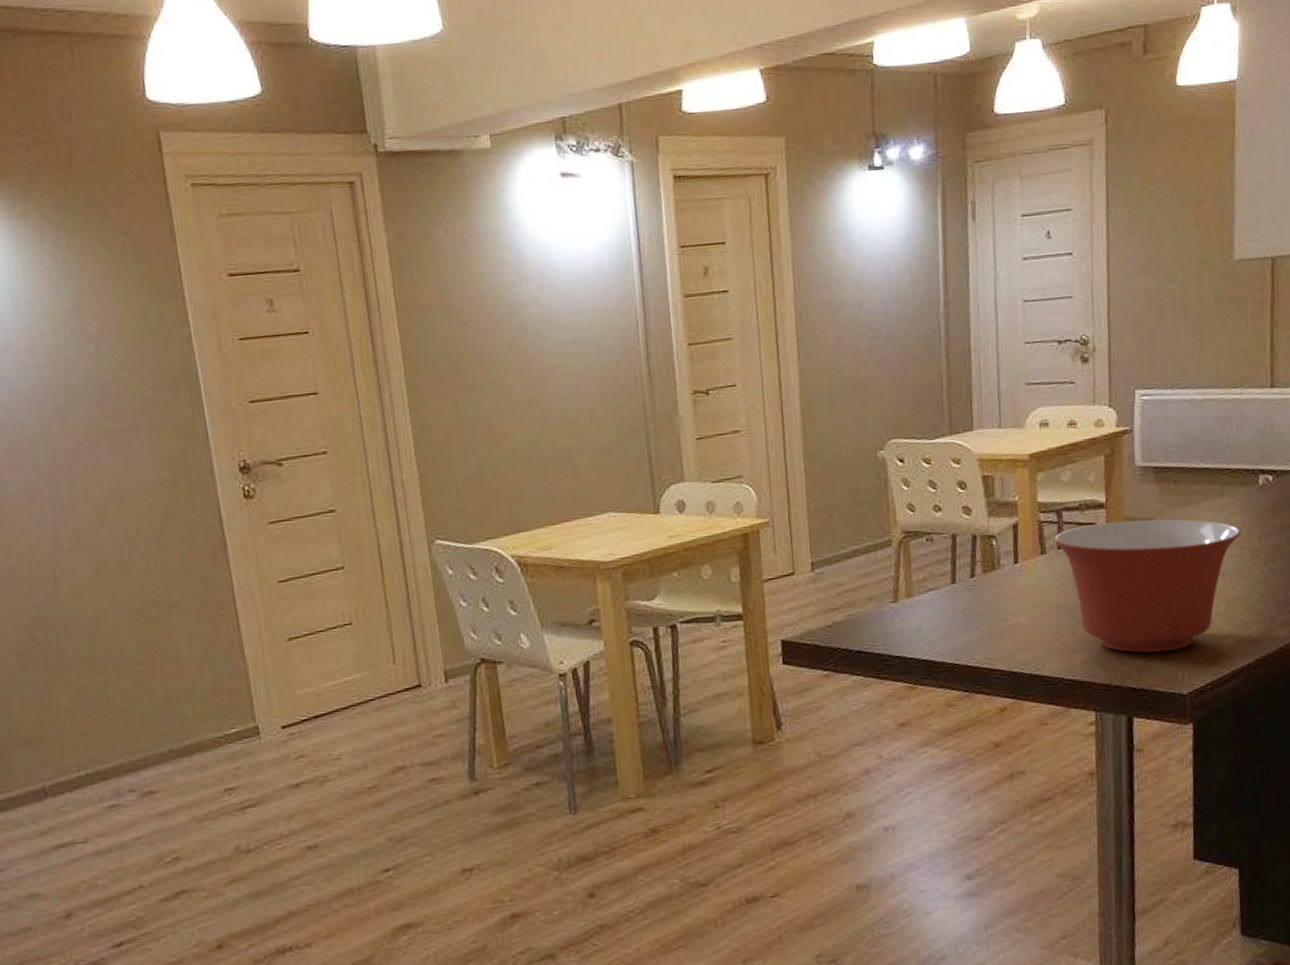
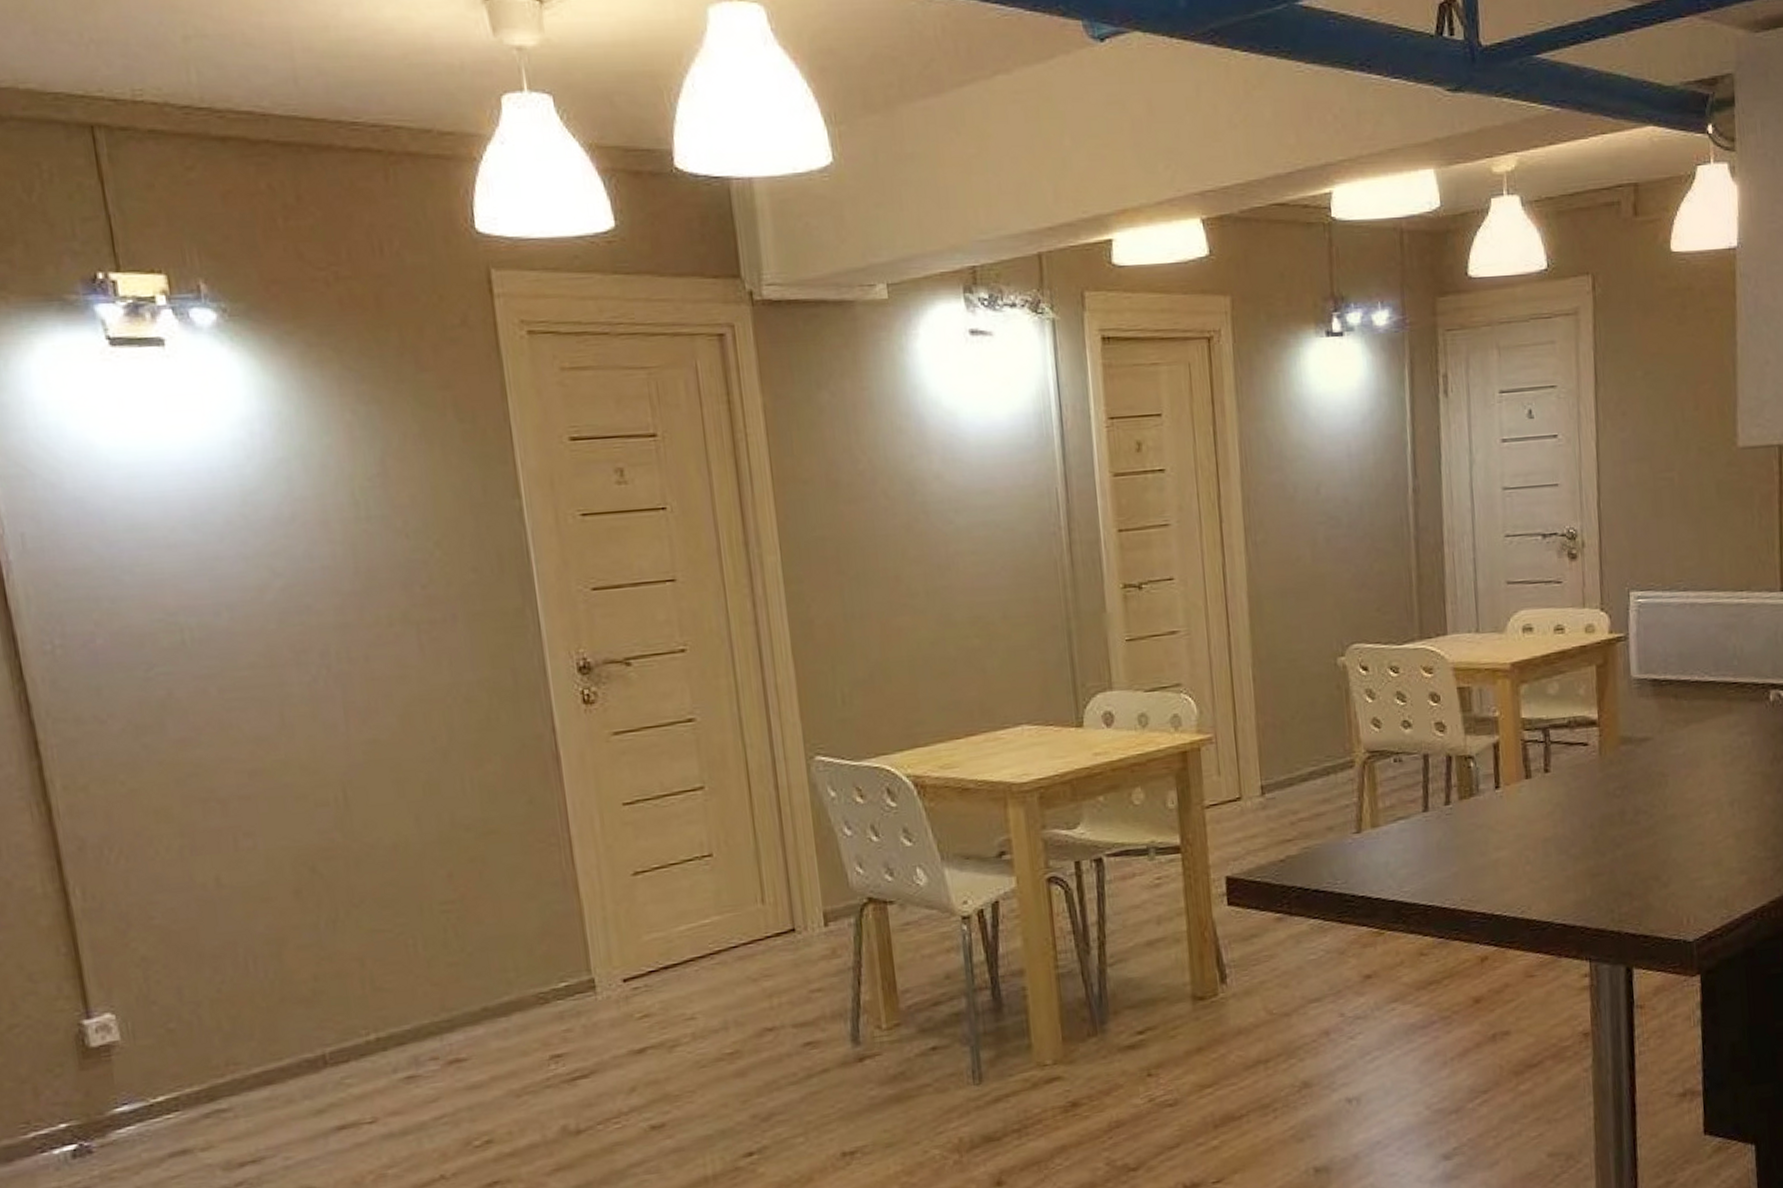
mixing bowl: present [1054,519,1241,653] -> none [1540,739,1751,893]

